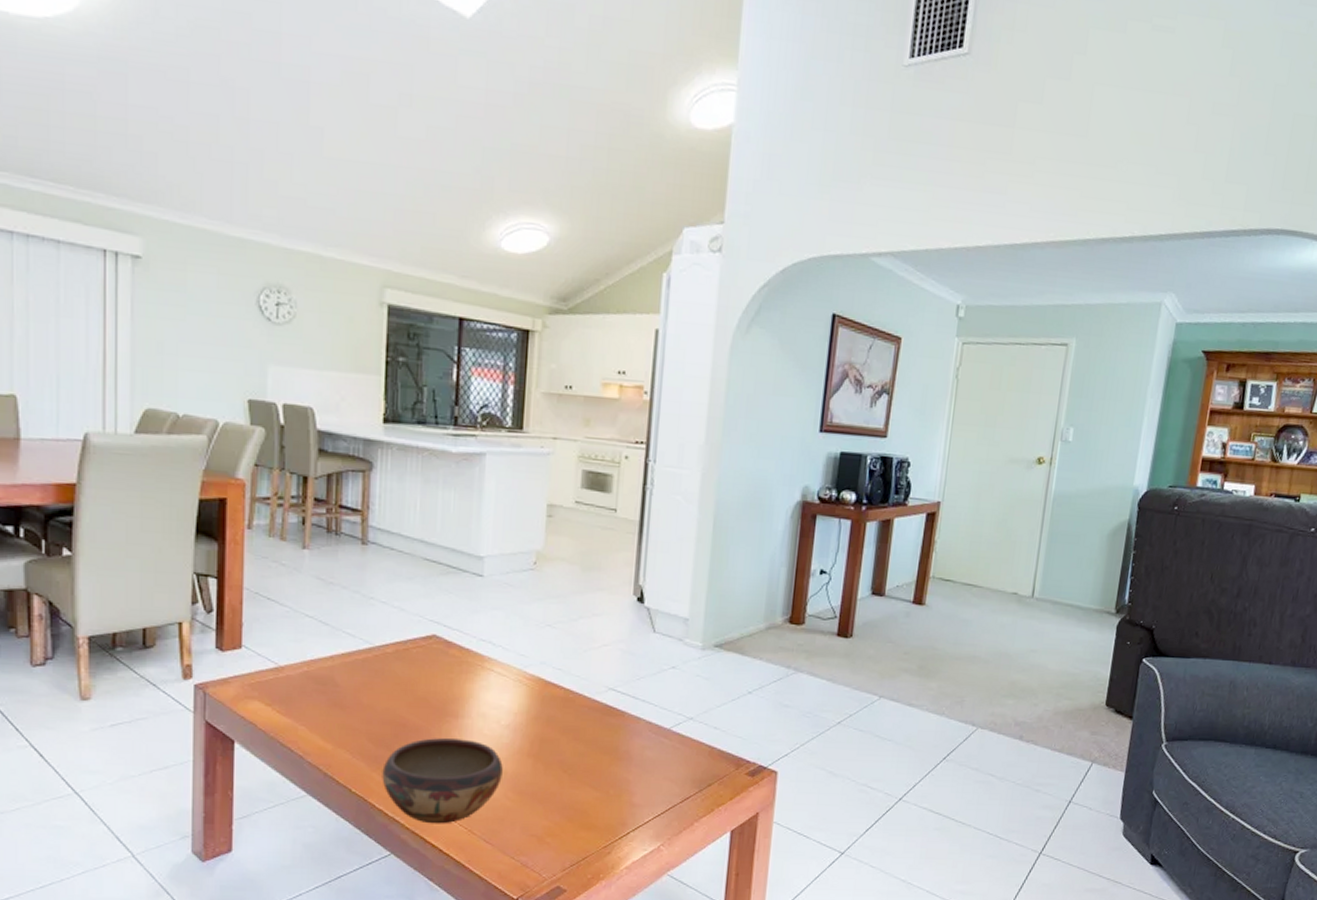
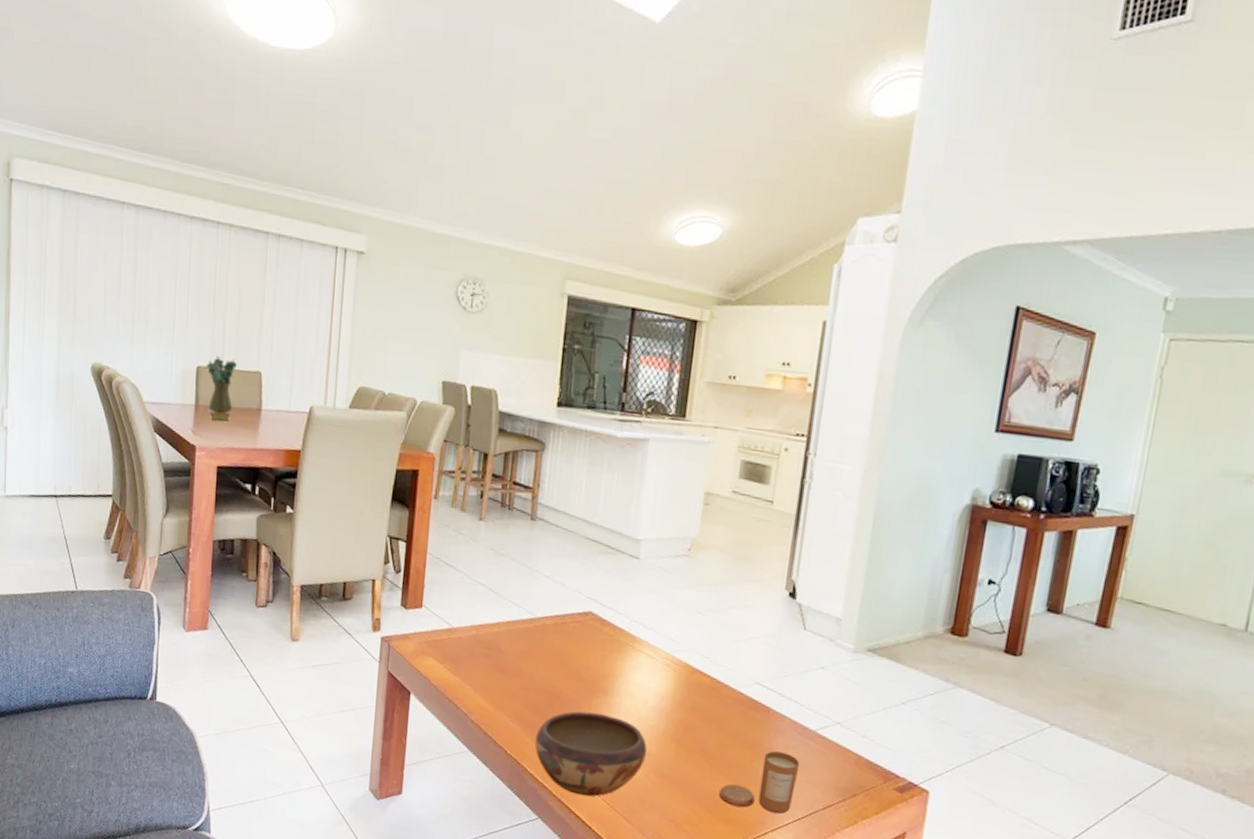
candle: none [579,753,657,813] -> present [719,751,800,814]

